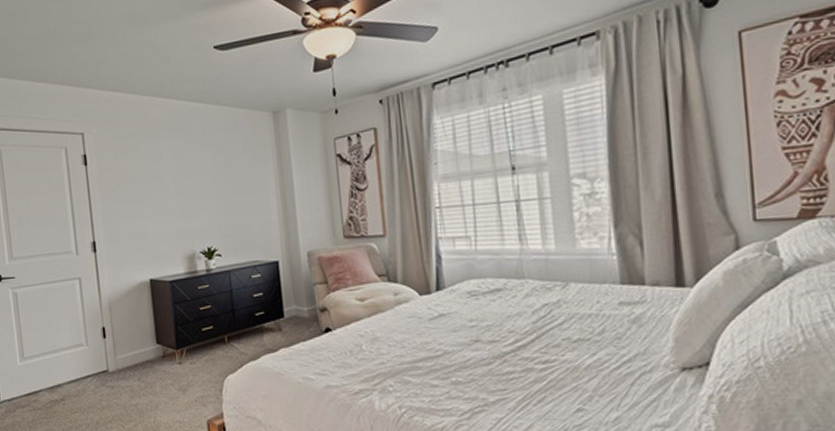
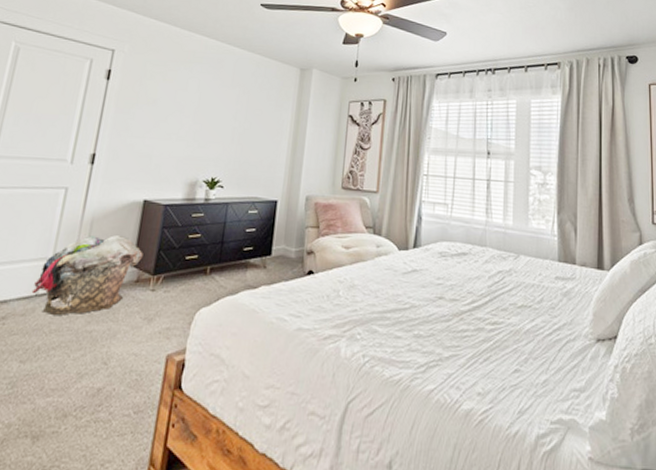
laundry basket: none [78,316,163,394] -> present [31,235,143,316]

